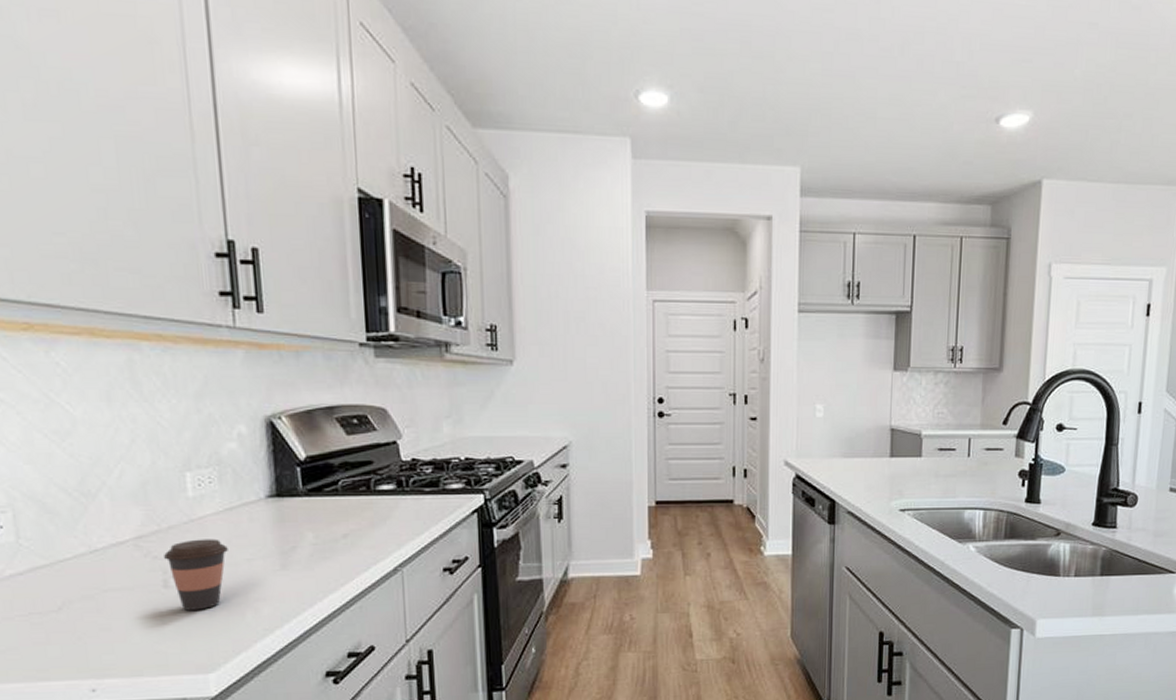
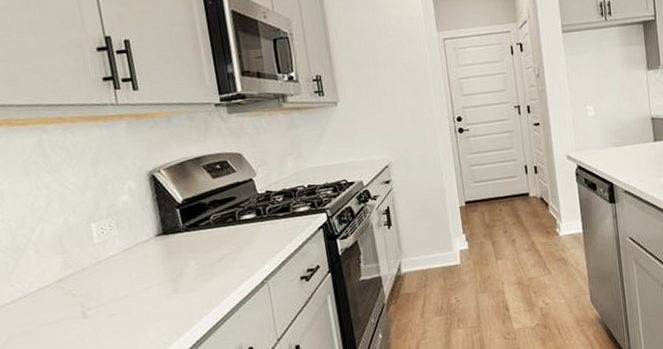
coffee cup: present [164,539,228,611] -> none [80,274,130,335]

